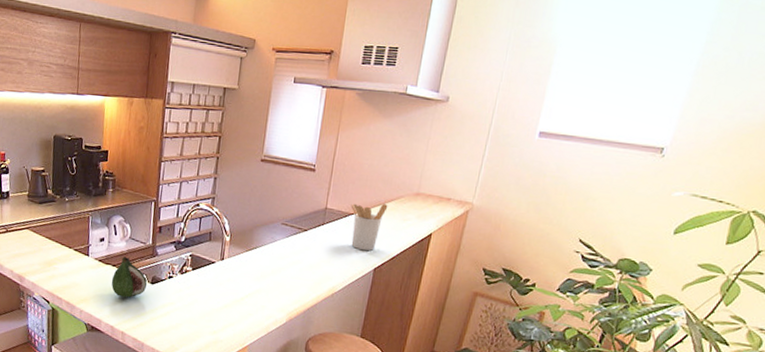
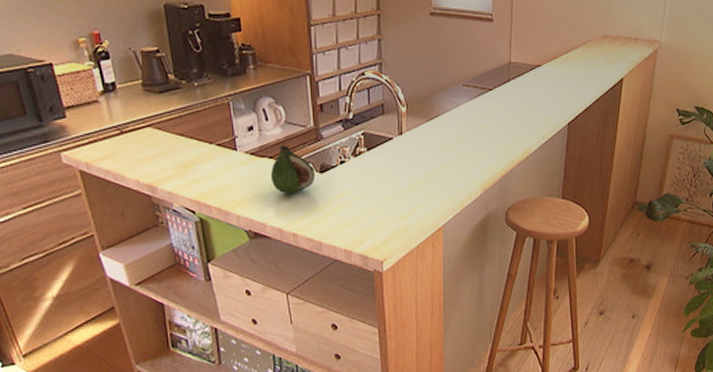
utensil holder: present [351,203,388,251] -> none [536,50,576,104]

